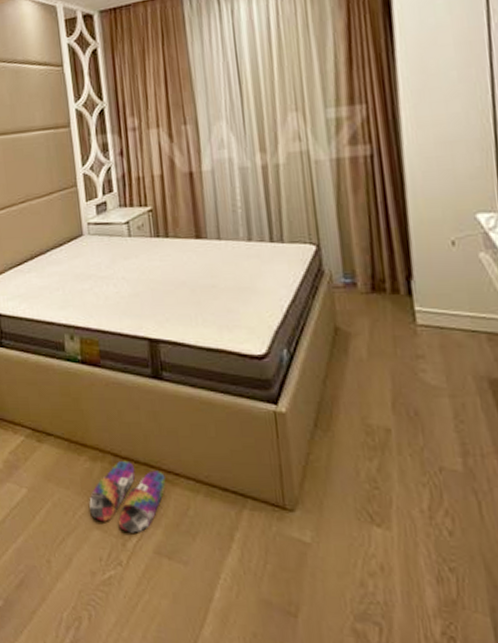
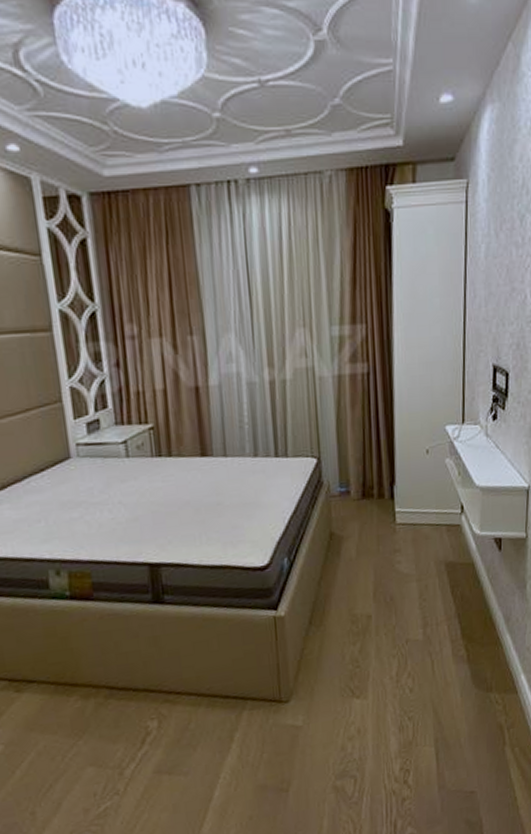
slippers: present [89,460,166,533] -> none [81,690,167,761]

